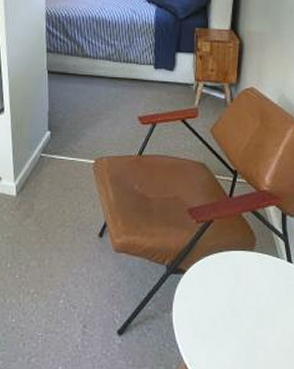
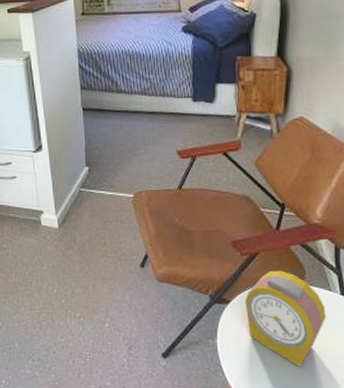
alarm clock: none [200,238,274,339] -> present [245,270,326,368]

